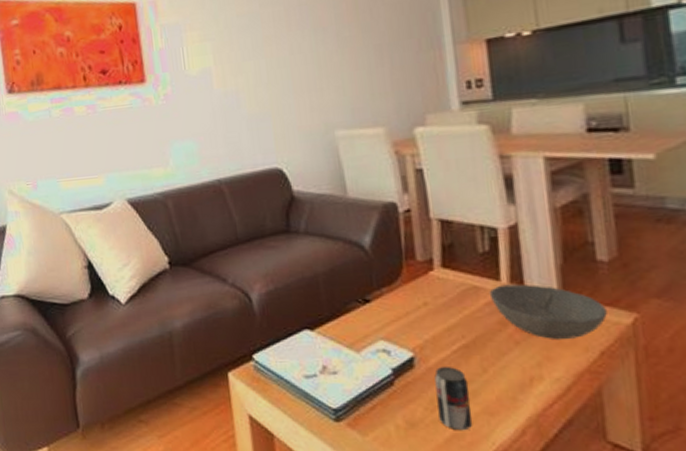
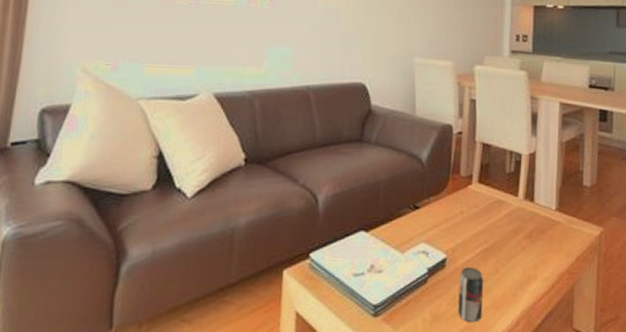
bowl: present [489,284,607,339] -> none [509,200,585,246]

